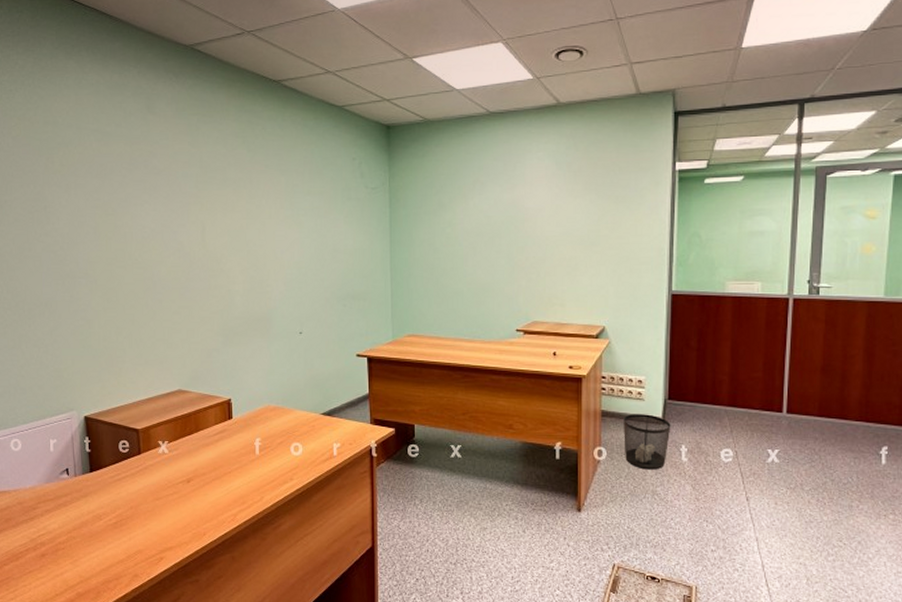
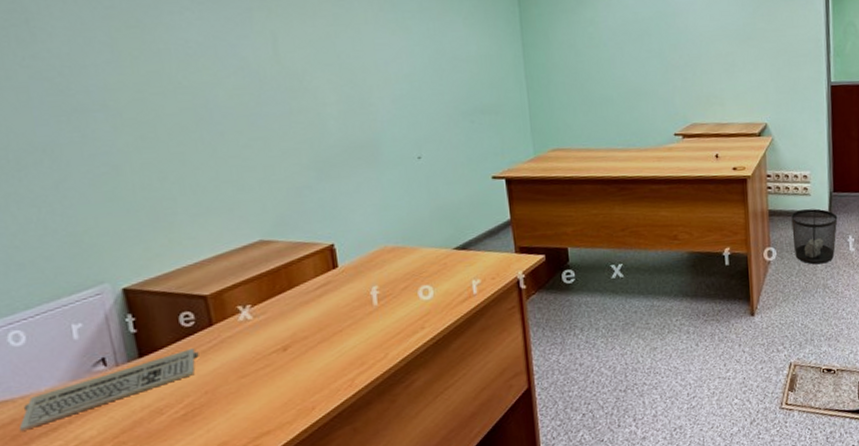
computer keyboard: none [10,471,129,516] -> present [18,349,199,431]

